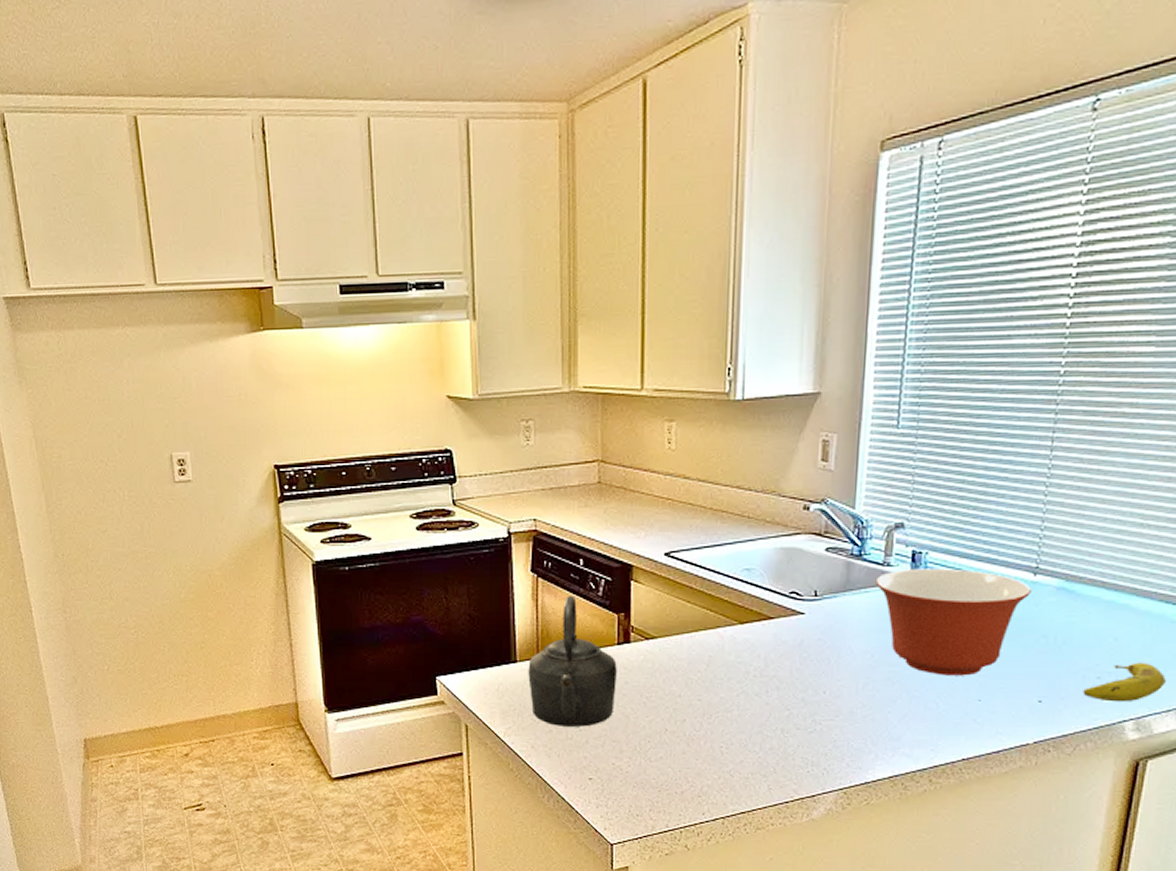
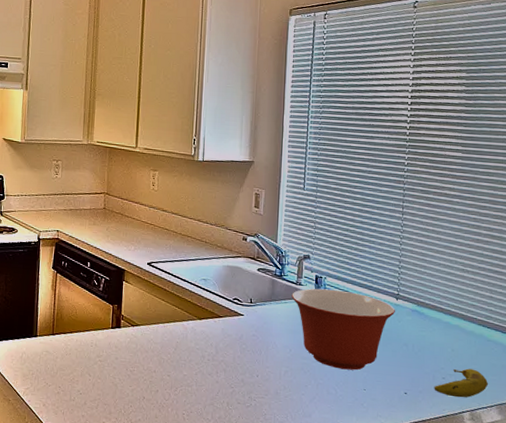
kettle: present [528,596,617,727] -> none [44,289,110,391]

